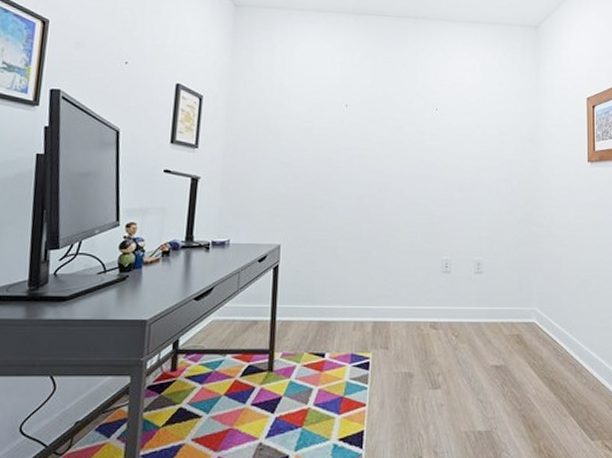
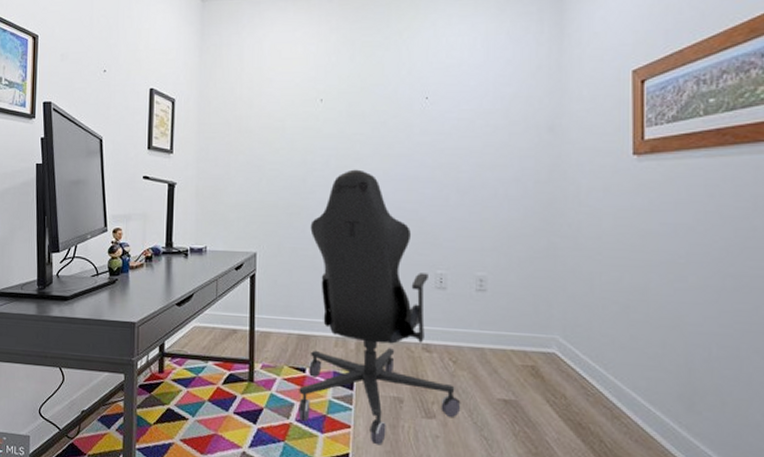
office chair: none [317,168,462,419] -> present [298,169,461,446]

